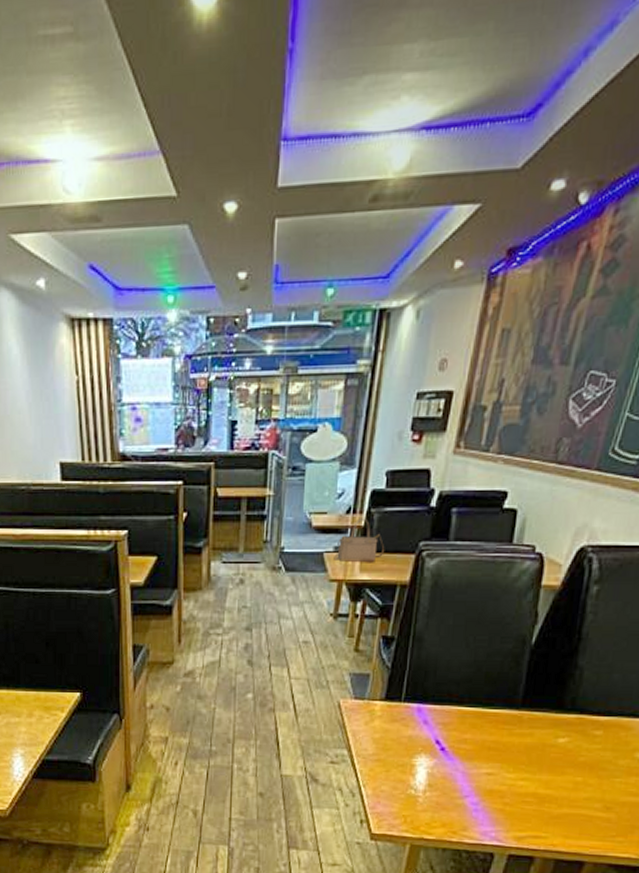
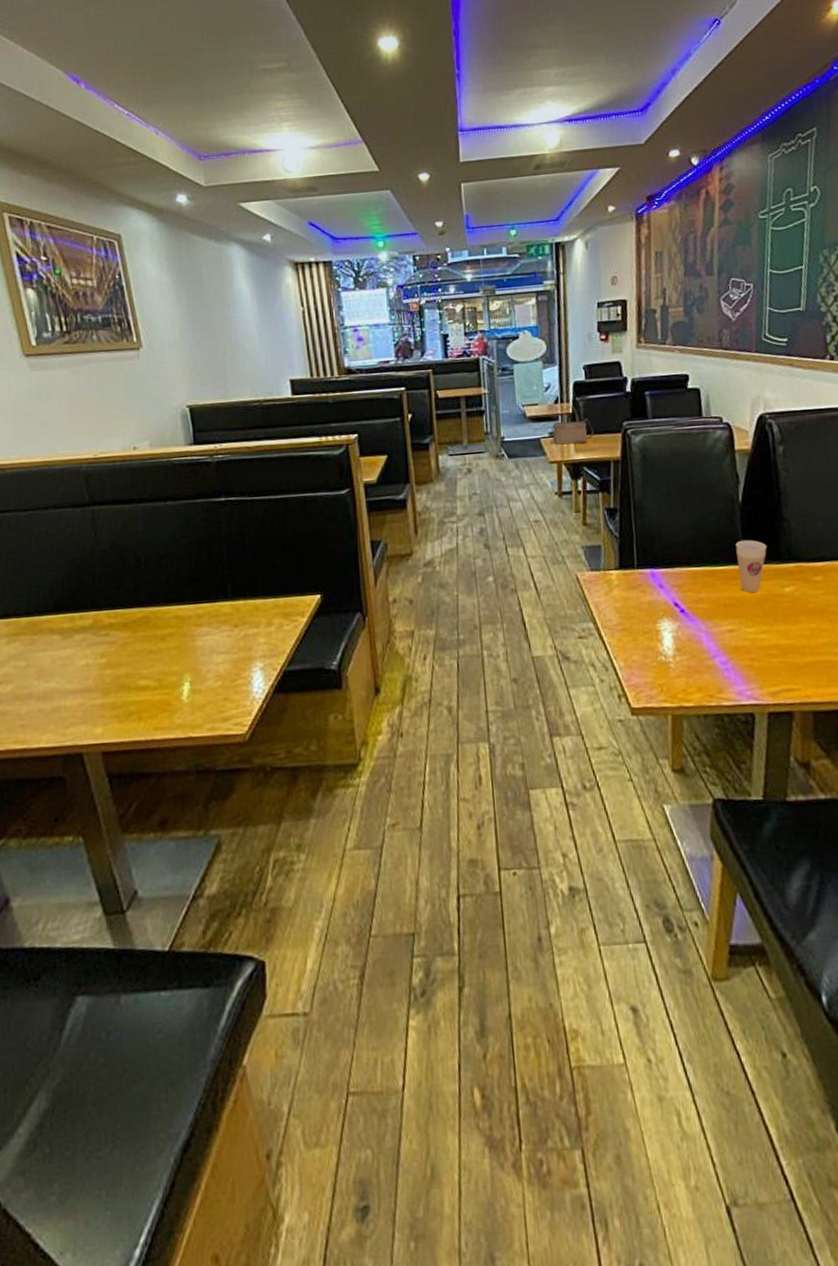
cup: none [510,684,551,740] -> present [735,539,768,593]

